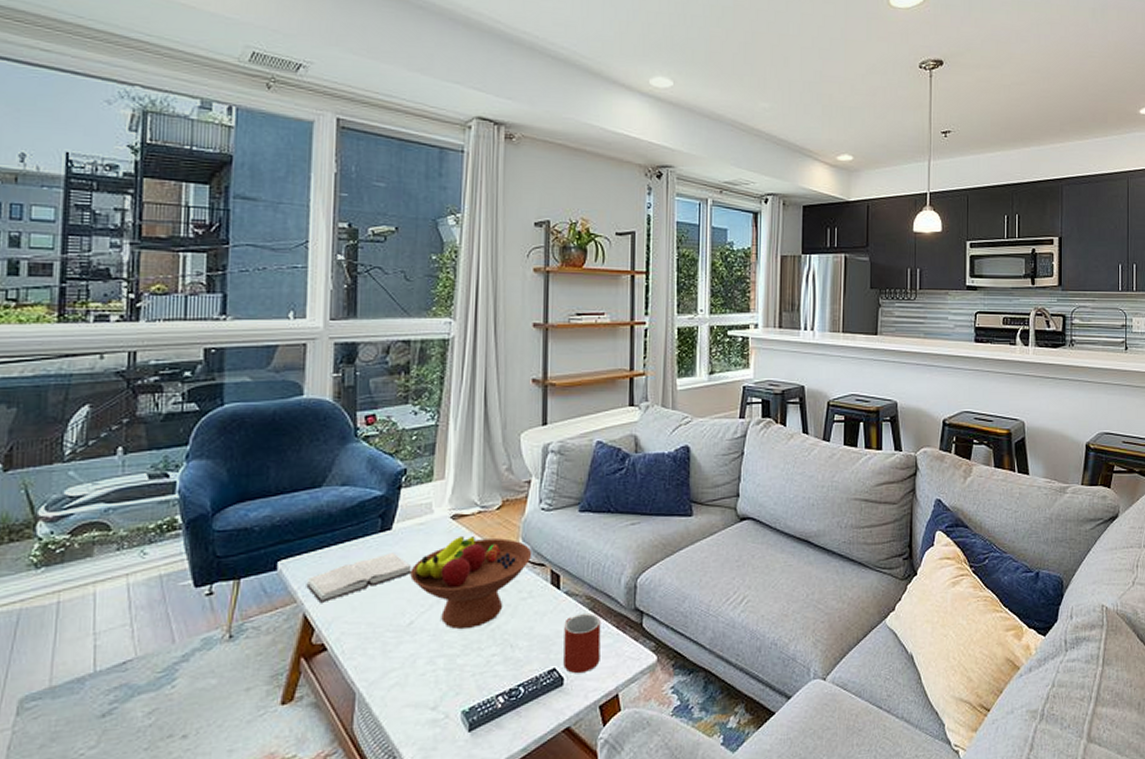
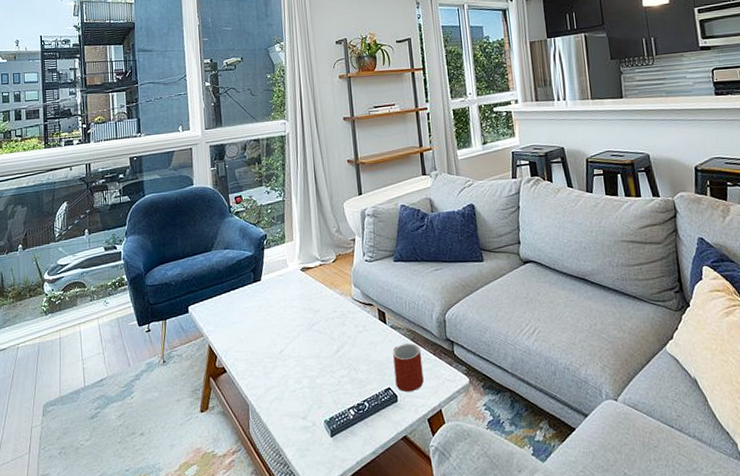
hardback book: present [306,553,412,602] -> none [208,298,278,336]
fruit bowl: present [410,535,532,630] -> none [277,283,363,357]

